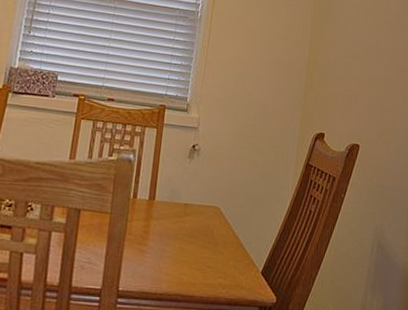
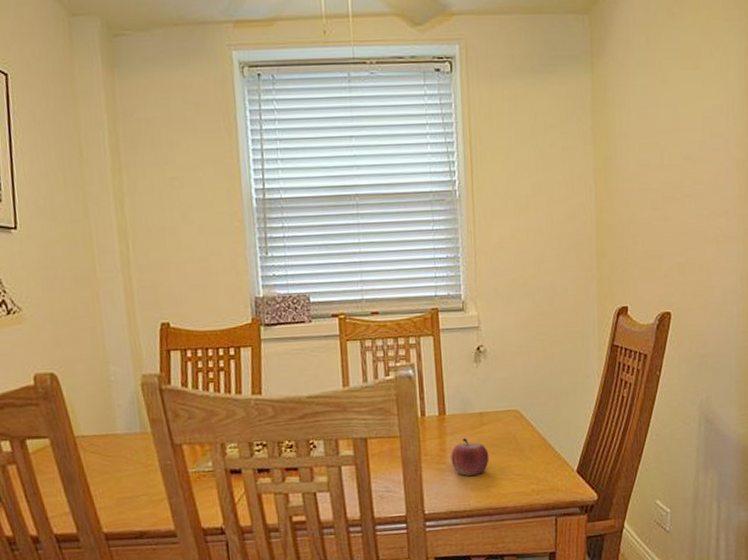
fruit: none [151,224,187,261] -> present [451,438,489,476]

